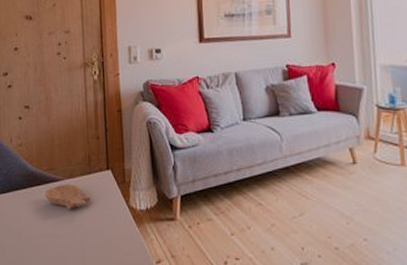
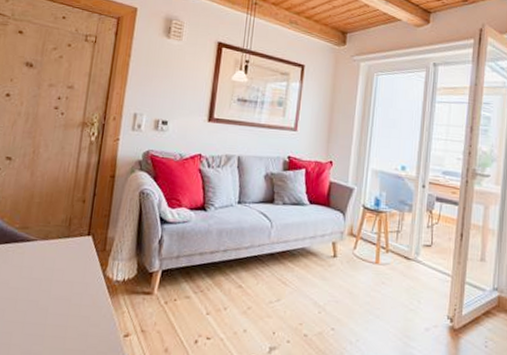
bowl: present [44,183,91,209] -> none [11,245,65,273]

